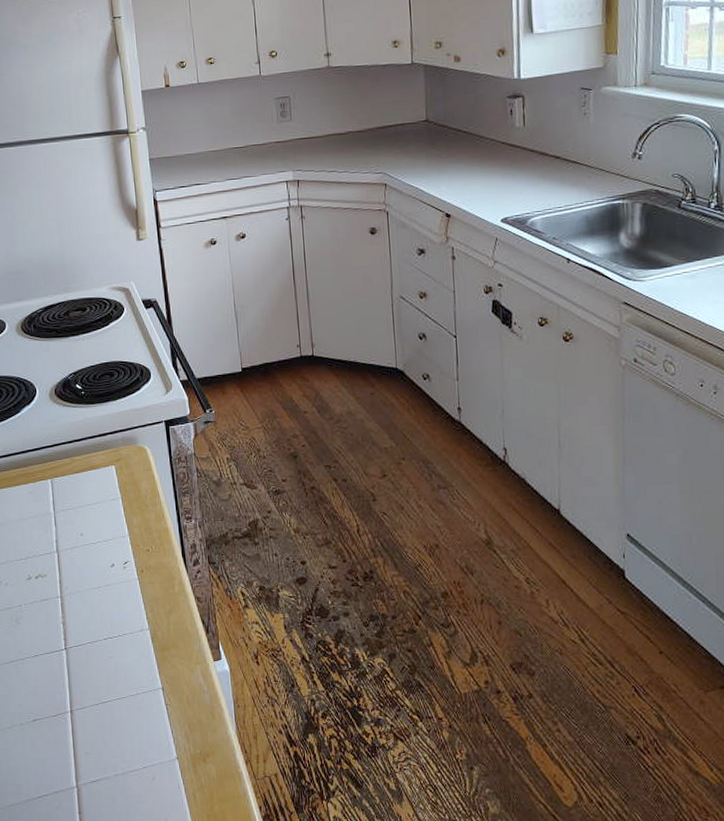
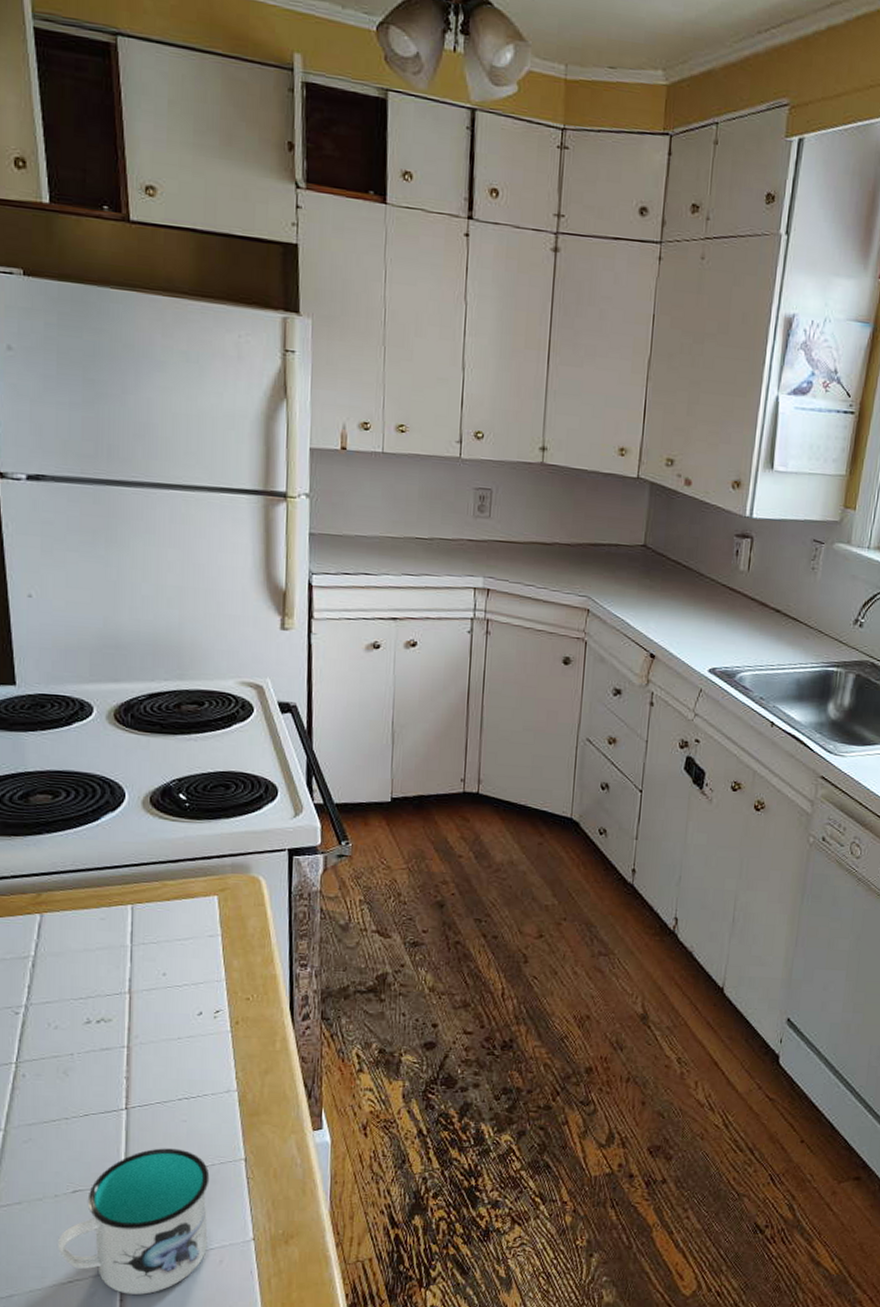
mug: none [26,681,141,808] -> present [57,1148,210,1295]

